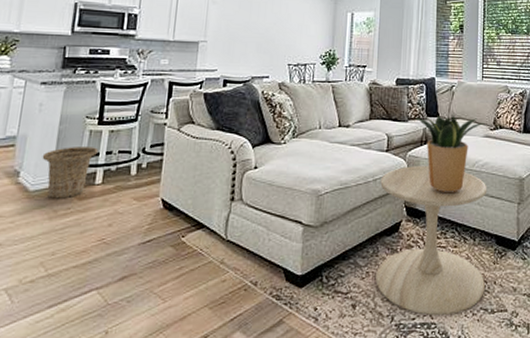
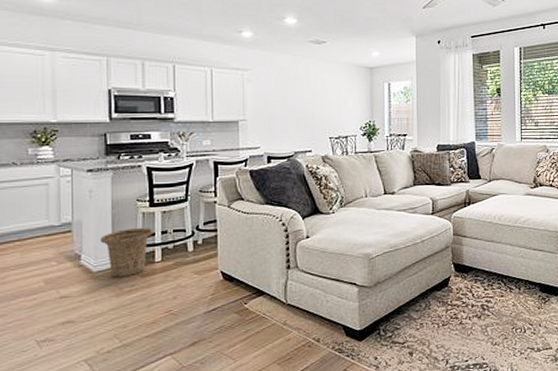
side table: present [376,166,488,316] -> none [428,225,531,357]
potted plant: present [415,113,485,192] -> none [458,175,525,248]

